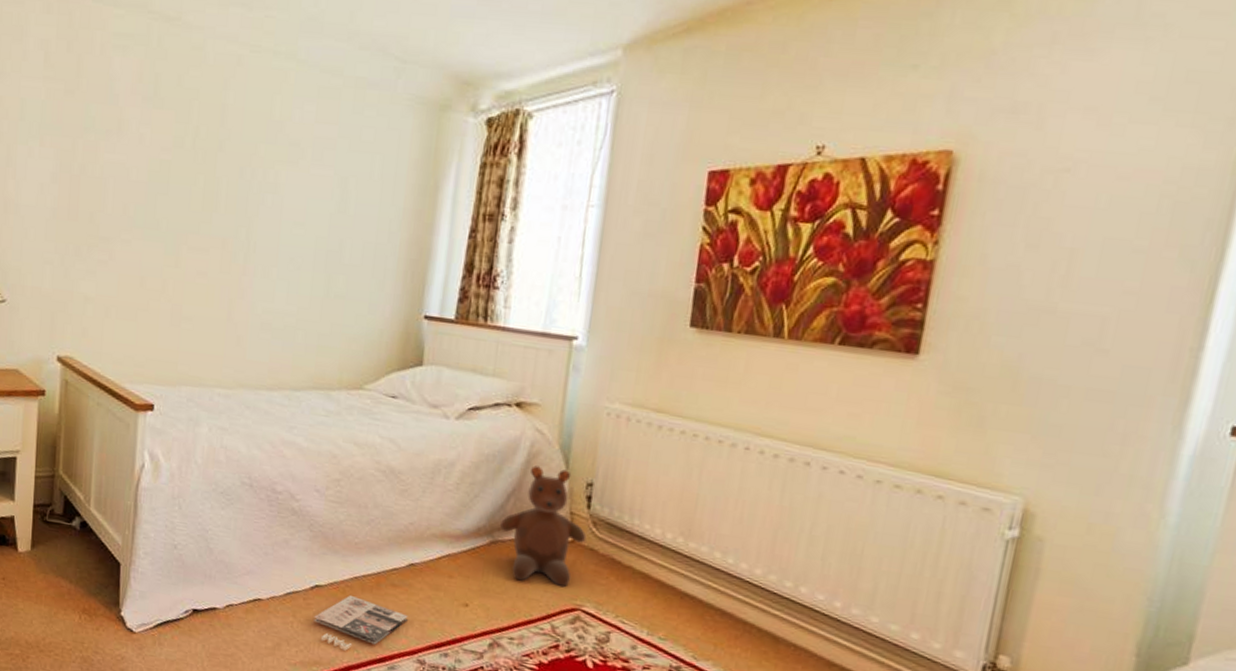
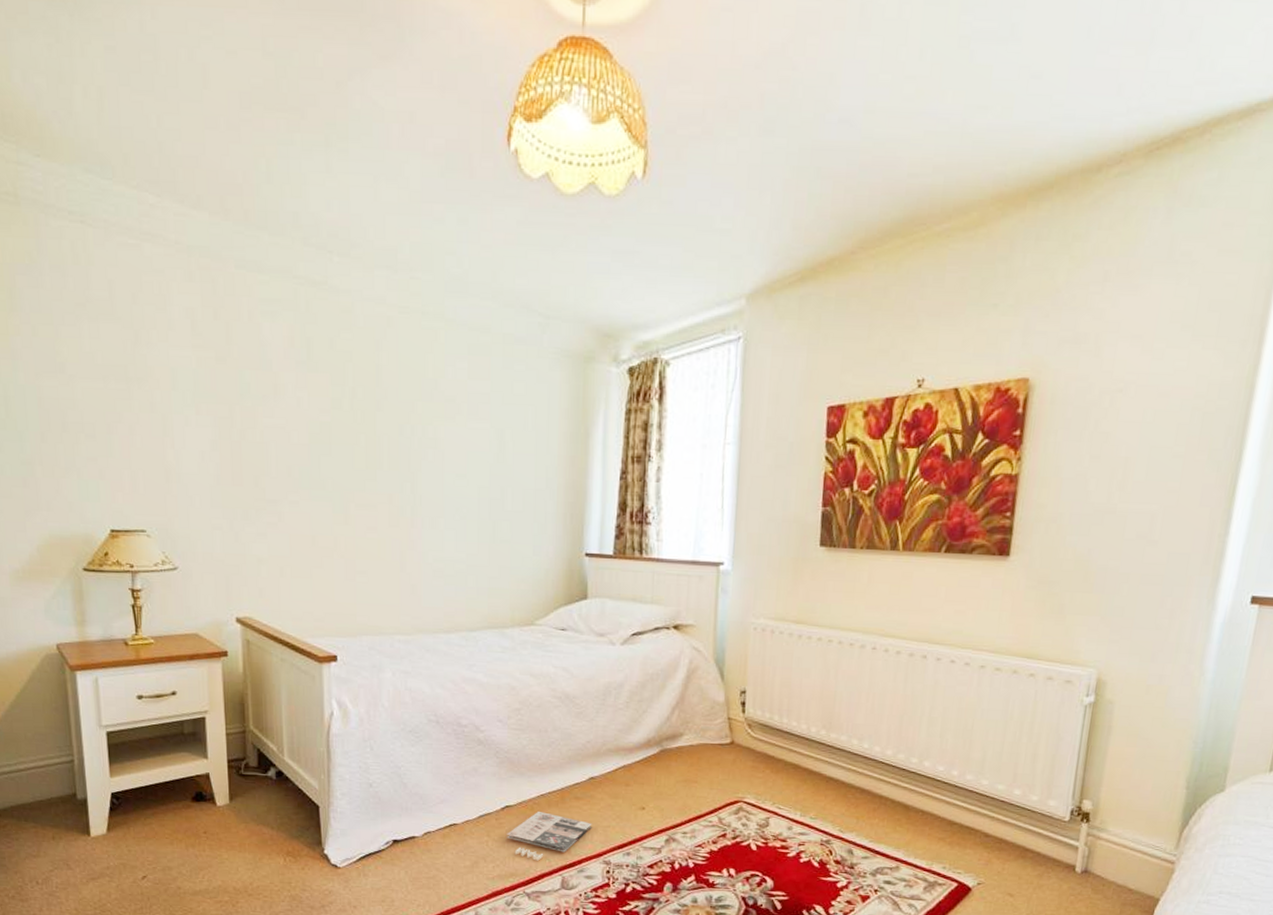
teddy bear: present [499,465,587,588] -> none [667,680,743,784]

